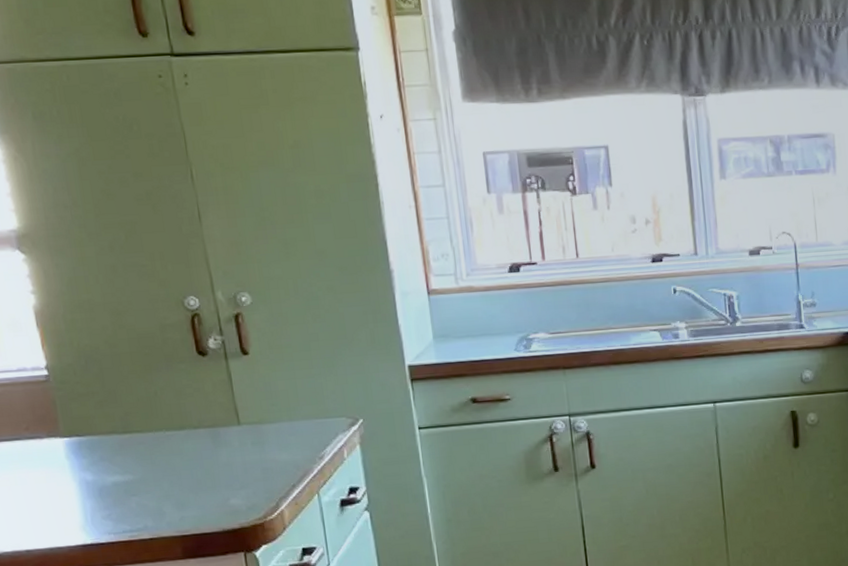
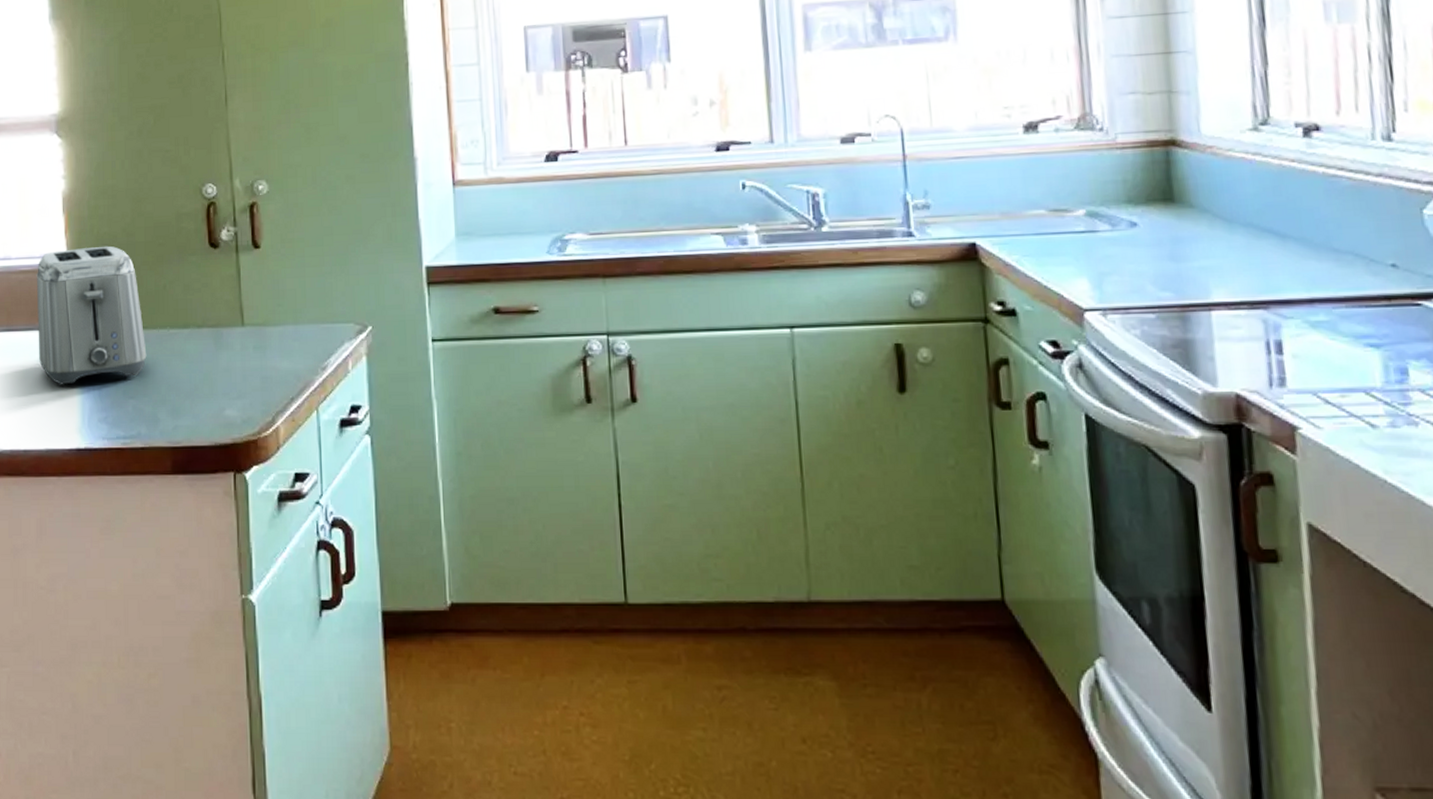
toaster: none [15,357,145,489] -> present [36,246,147,385]

